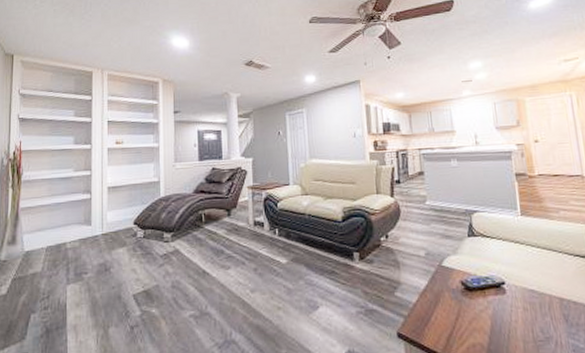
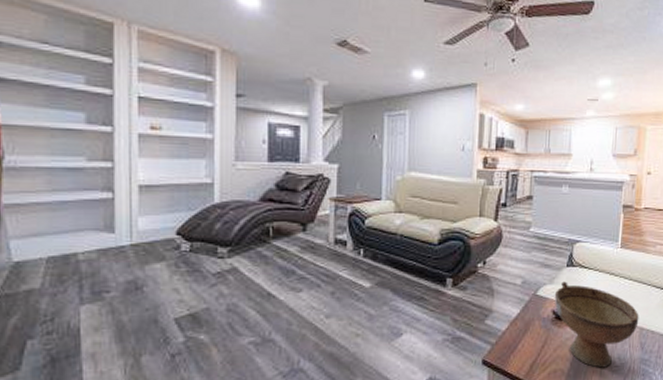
bowl: none [460,251,557,342] -> present [554,281,639,368]

